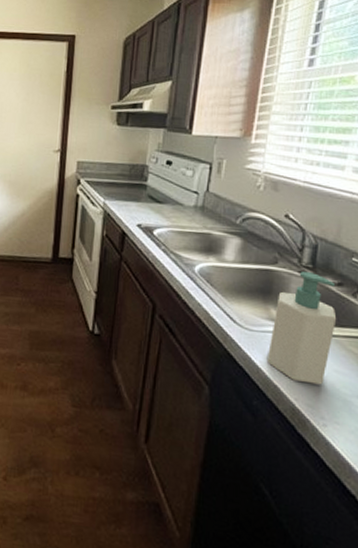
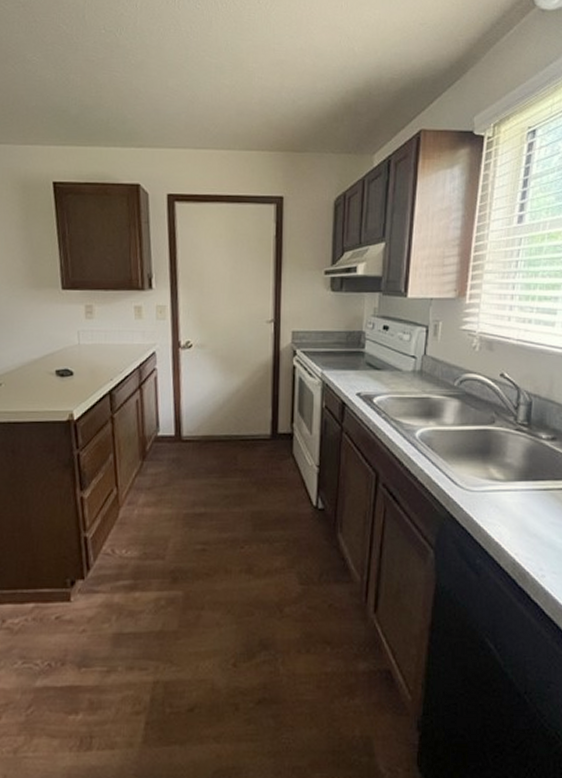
soap bottle: present [268,271,337,385] -> none [489,429,552,538]

